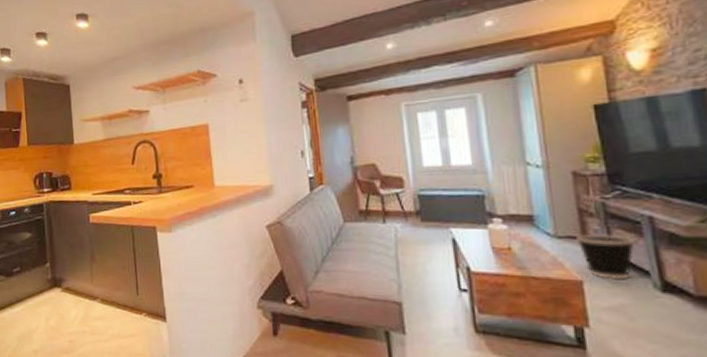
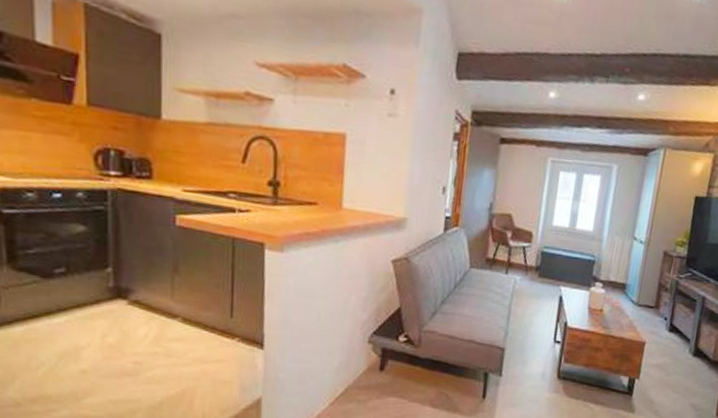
wastebasket: present [576,233,635,280] -> none [650,304,689,344]

